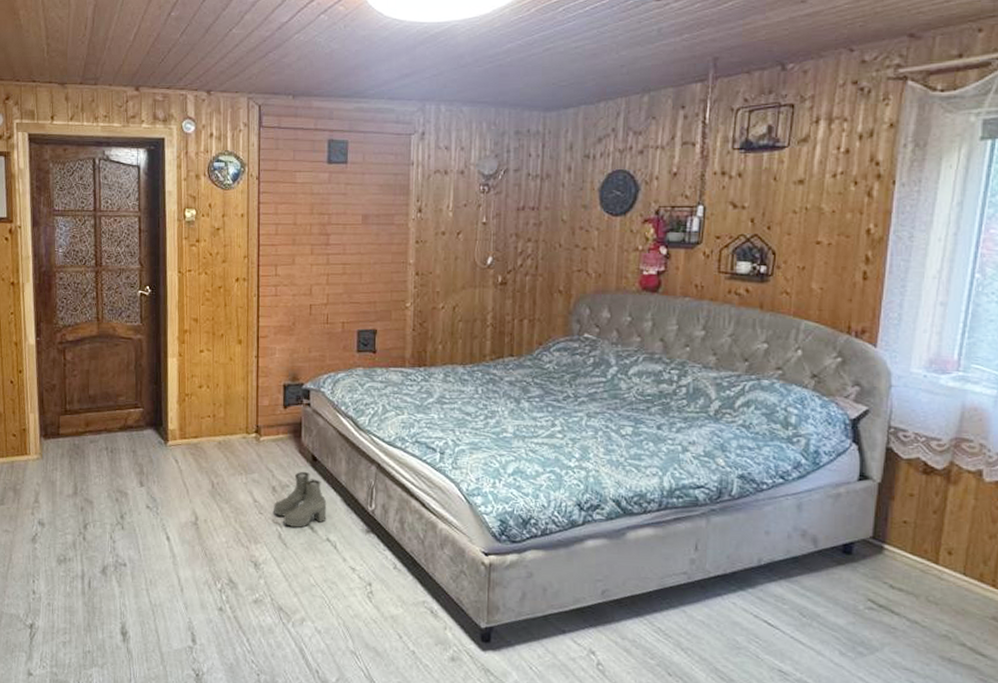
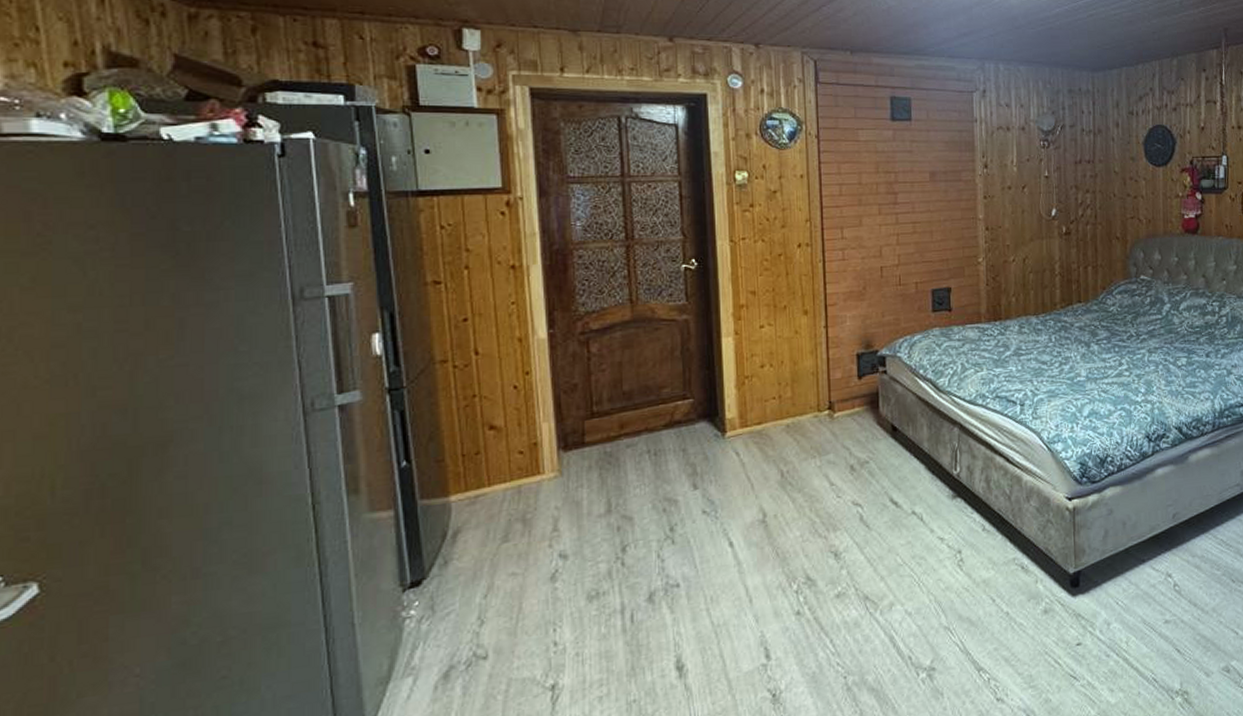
boots: present [274,471,327,528] -> none [853,443,911,506]

